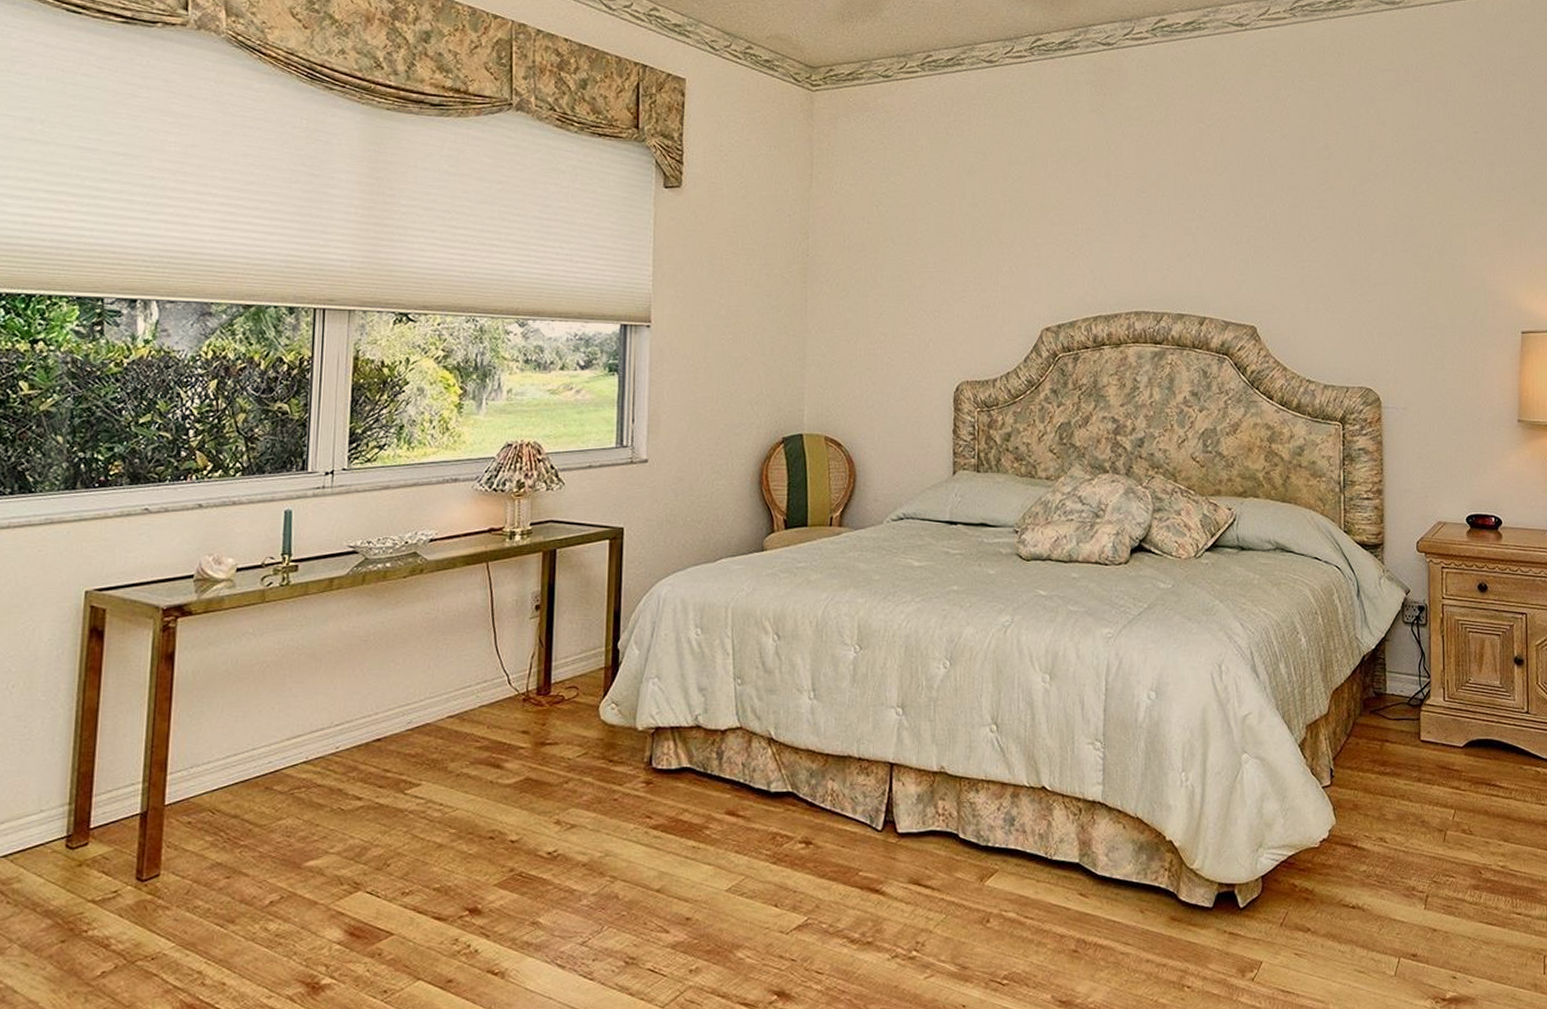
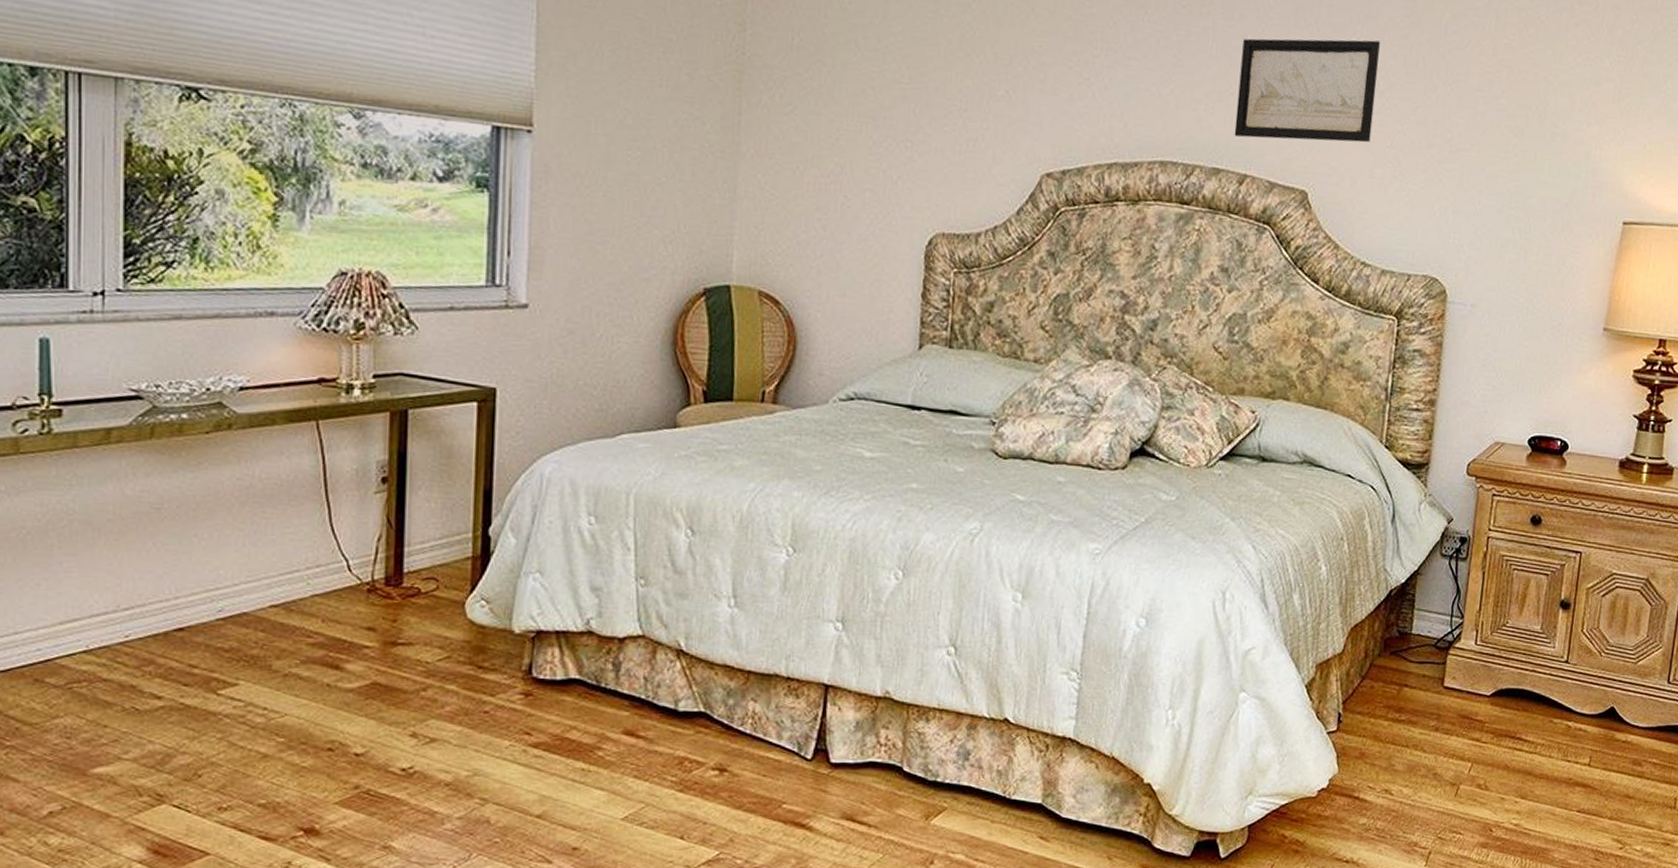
wall art: none [1192,205,1303,289] -> present [1234,38,1380,143]

